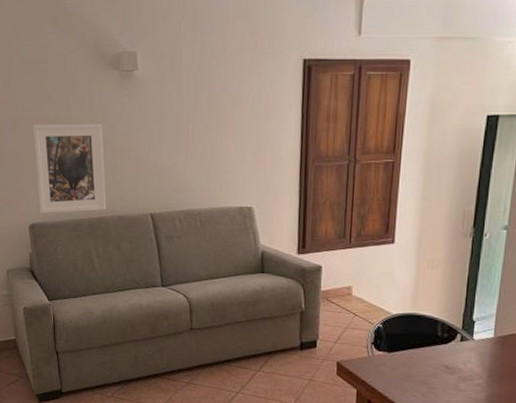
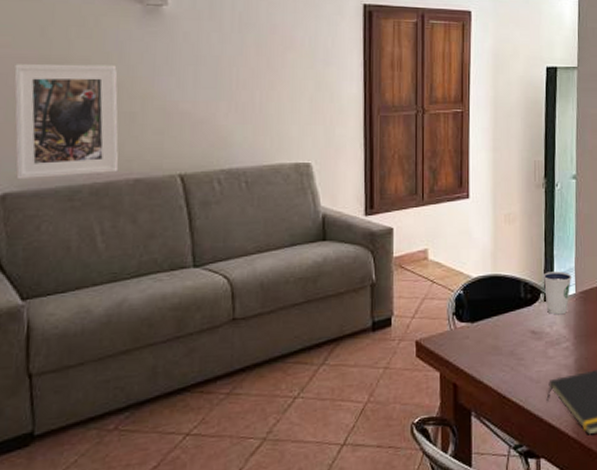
dixie cup: none [461,315,492,355] -> present [543,271,572,315]

